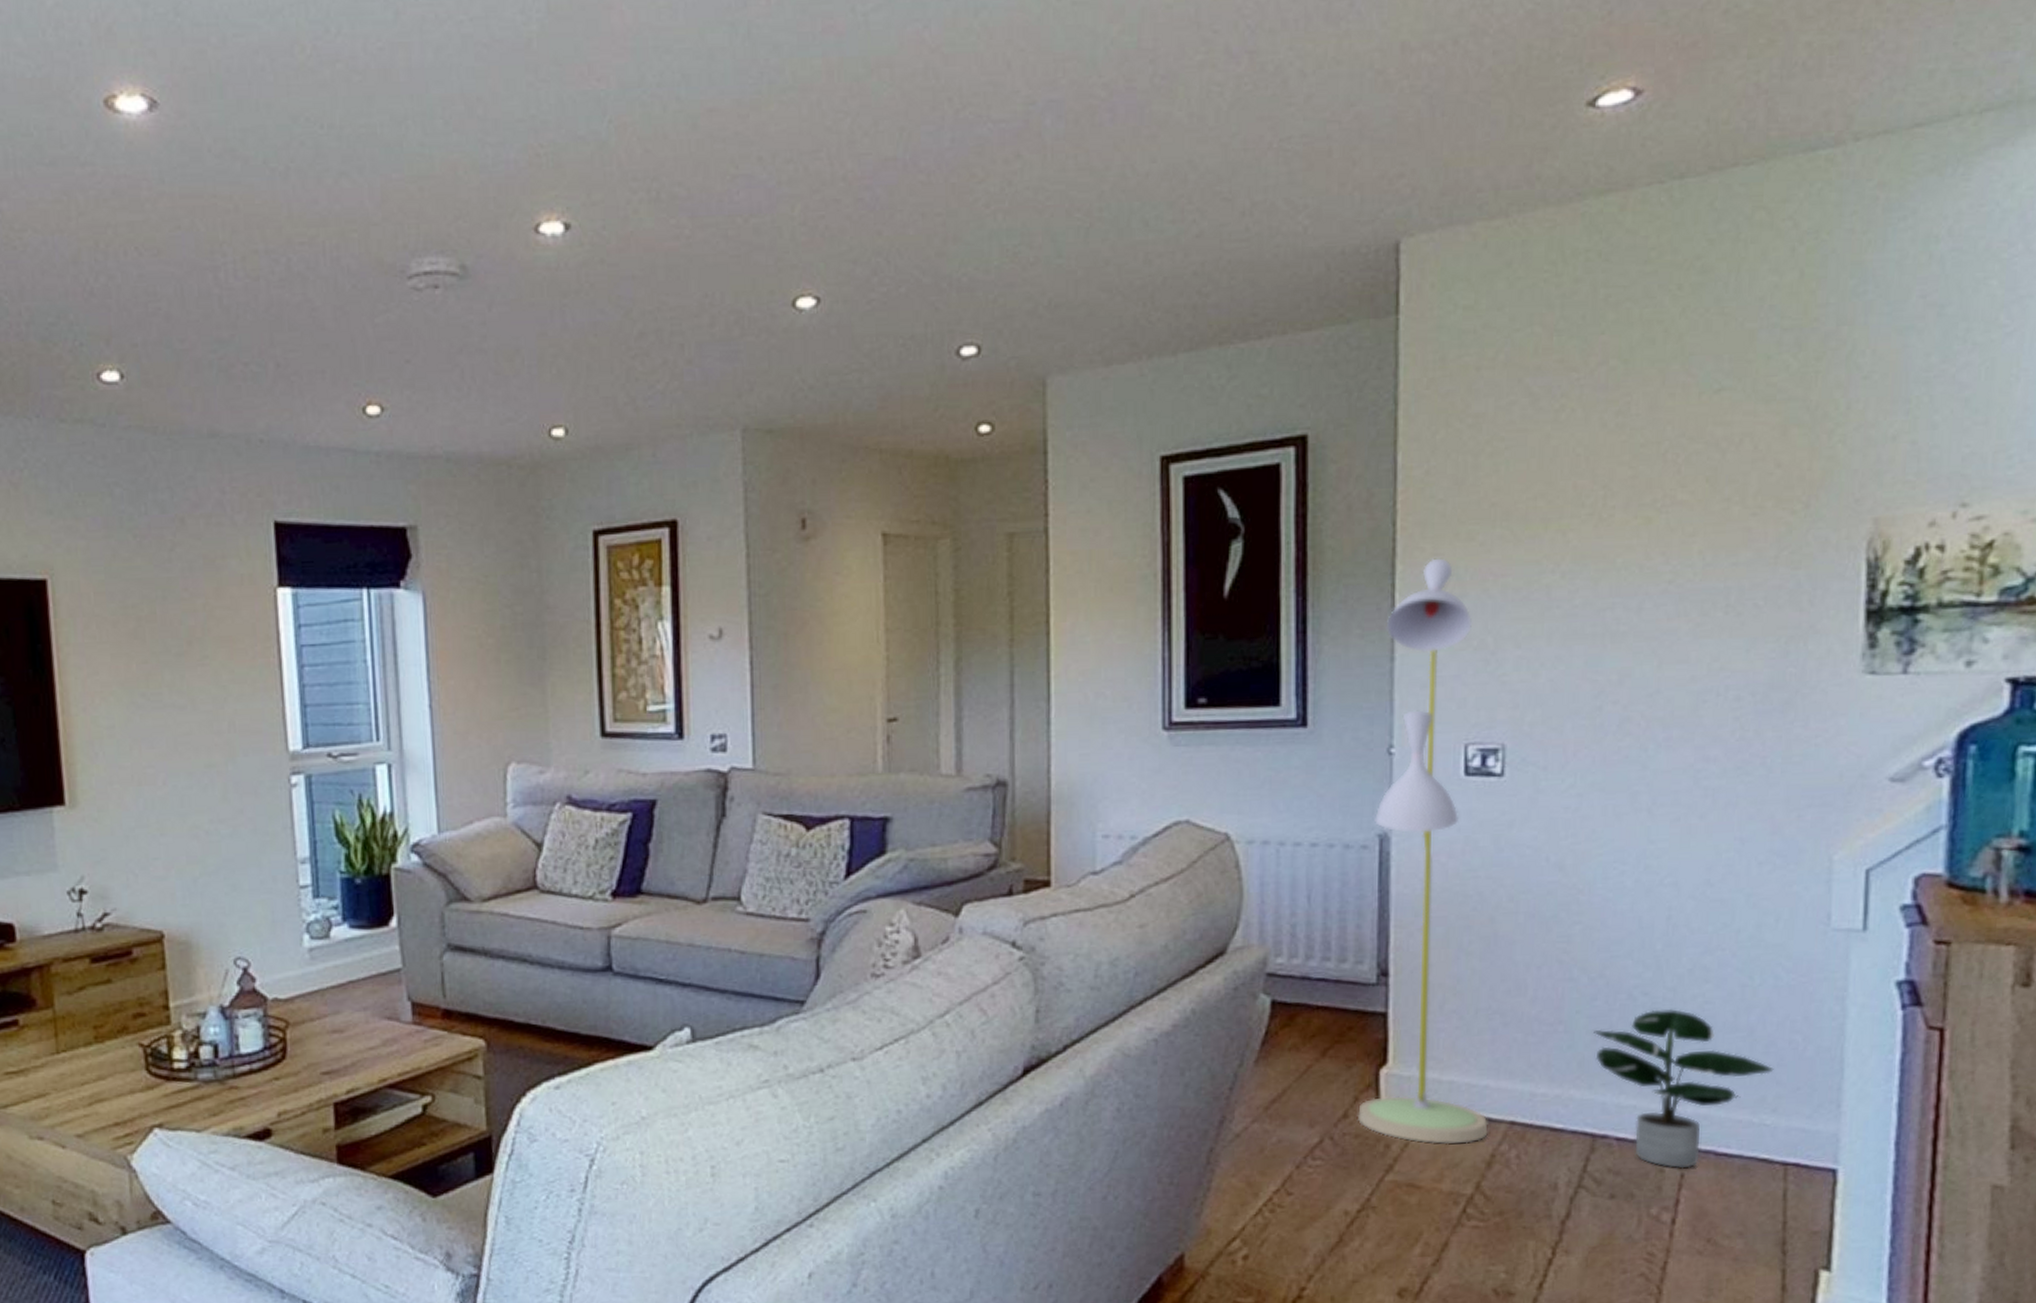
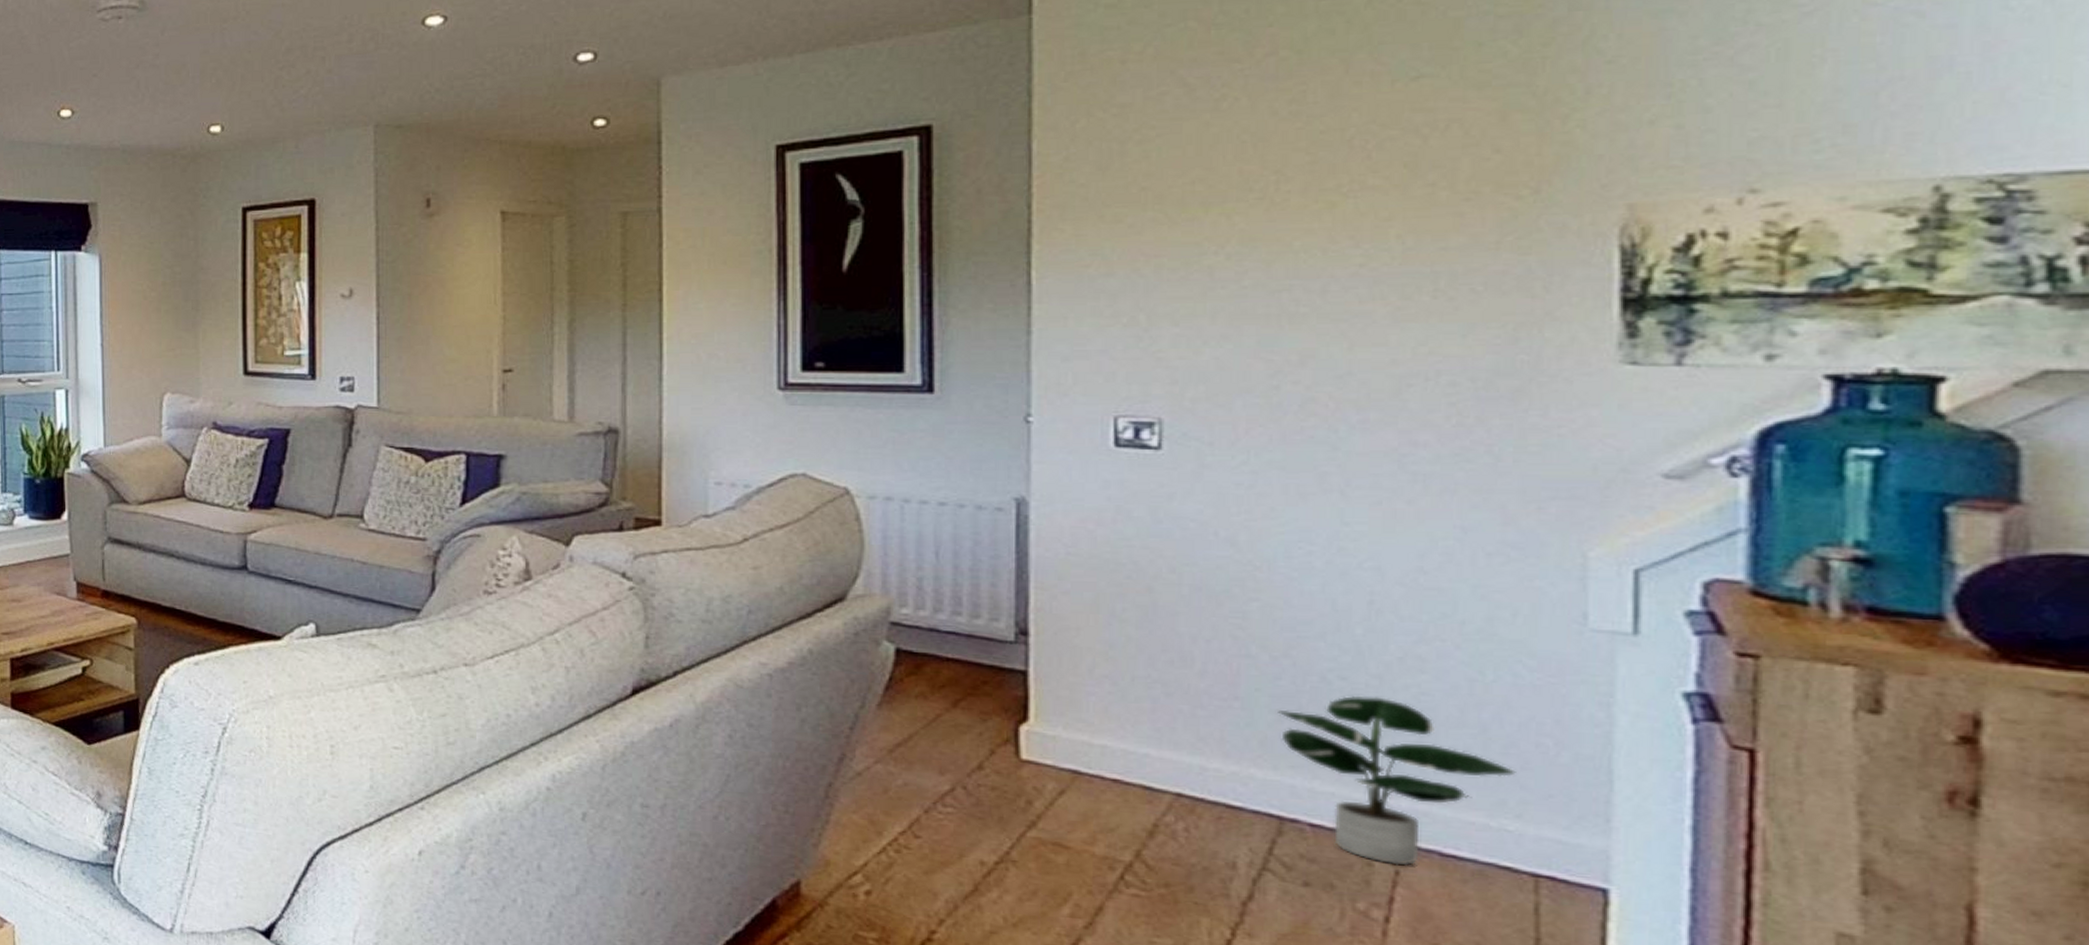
floor lamp: present [1357,558,1488,1145] -> none [993,238,1149,810]

